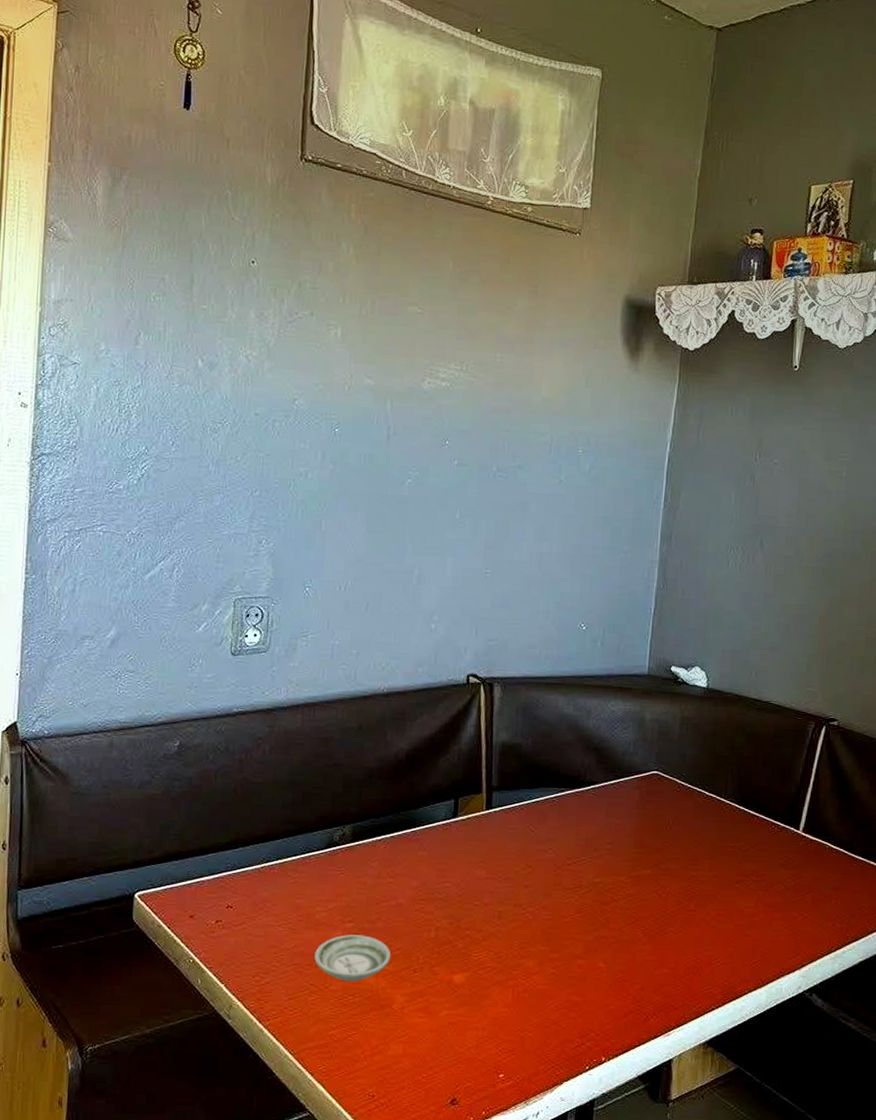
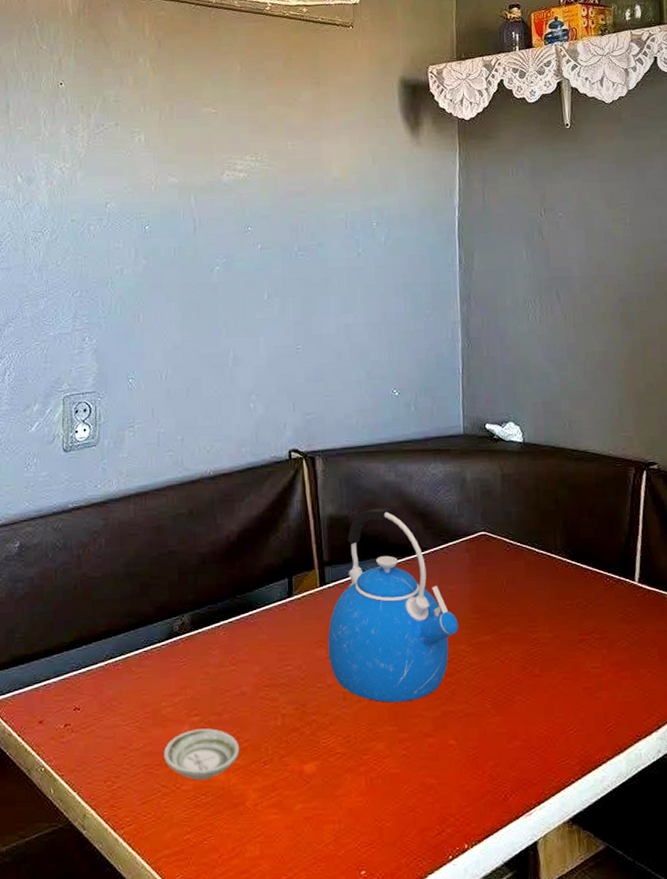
kettle: none [488,739,620,925] -> present [328,507,459,703]

